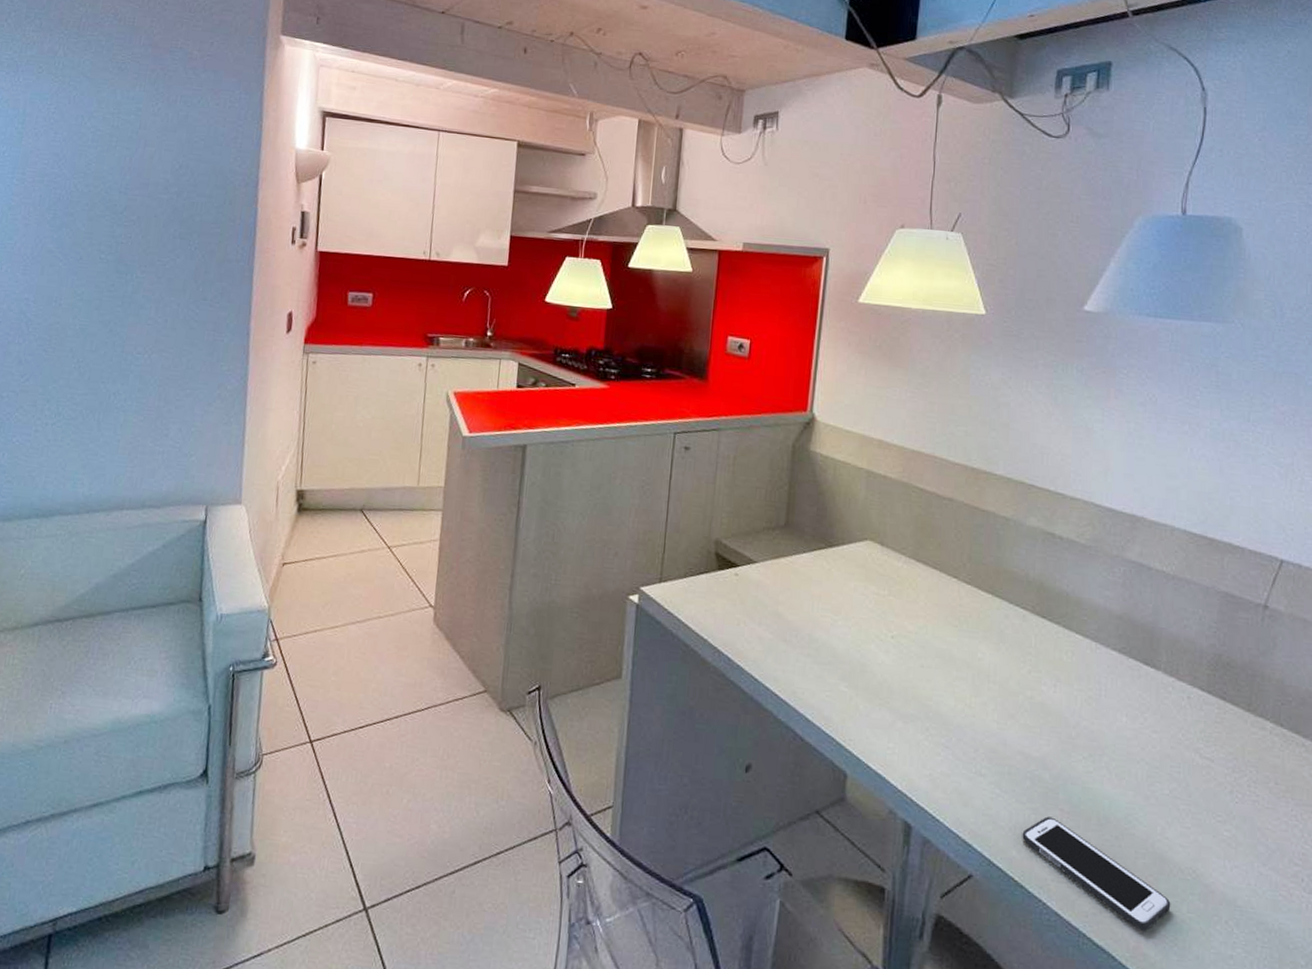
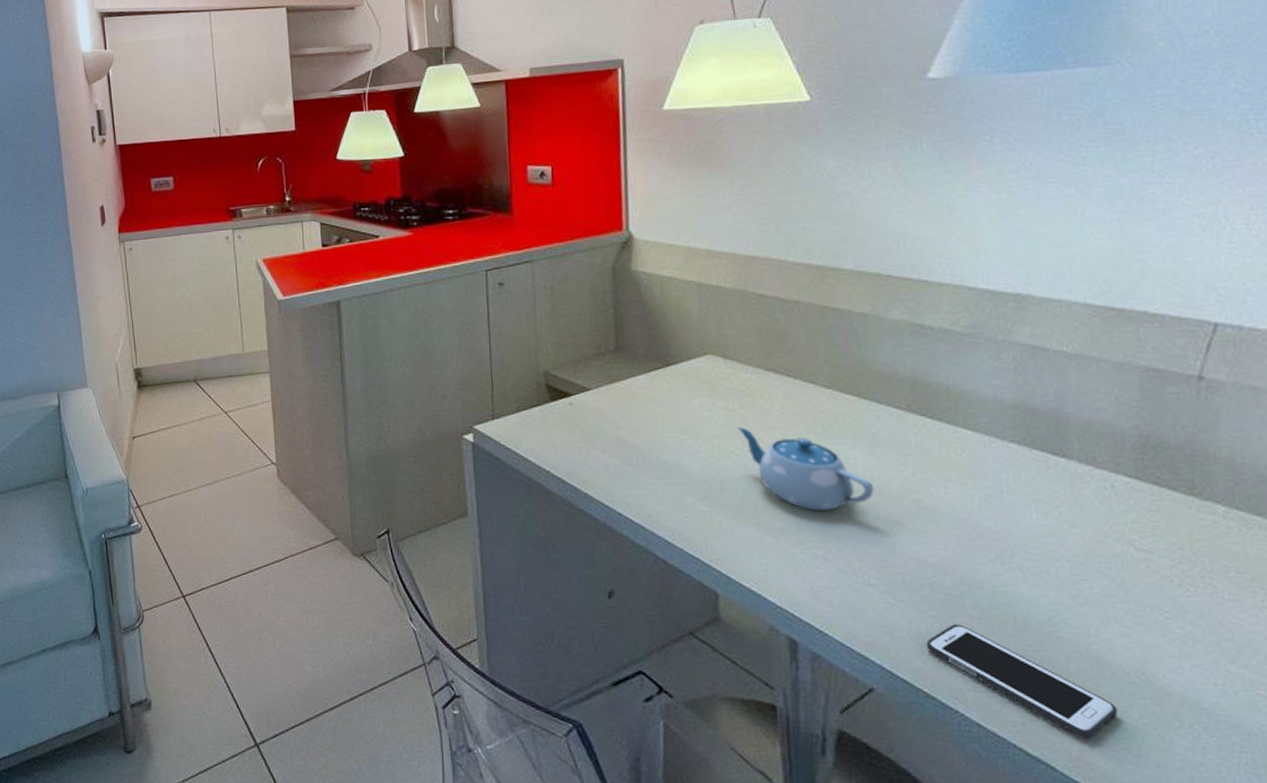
teapot: none [885,613,996,701] -> present [738,427,875,512]

